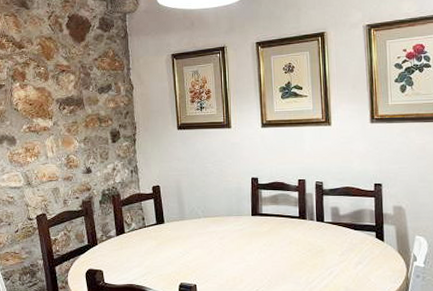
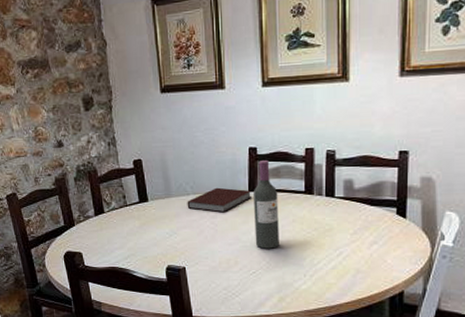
notebook: none [198,212,254,235] -> present [187,187,251,213]
wine bottle: none [255,189,279,268] -> present [252,161,279,249]

